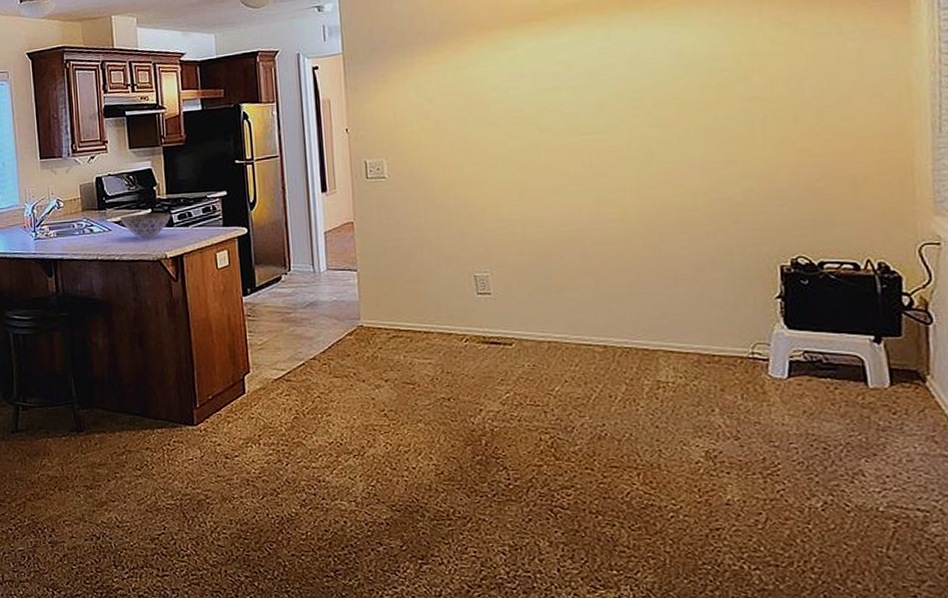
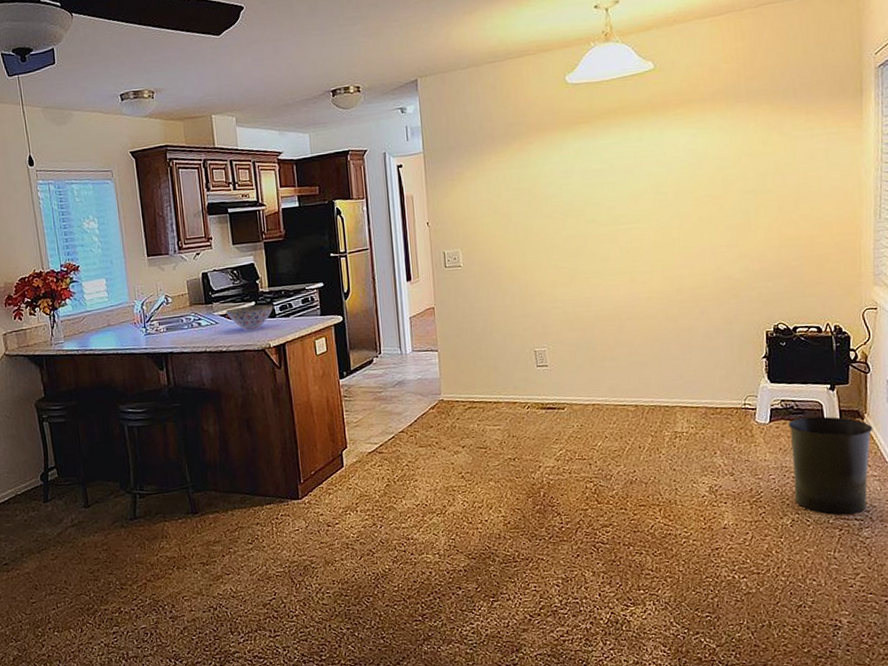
waste bin: none [815,375,940,501] -> present [788,416,873,514]

